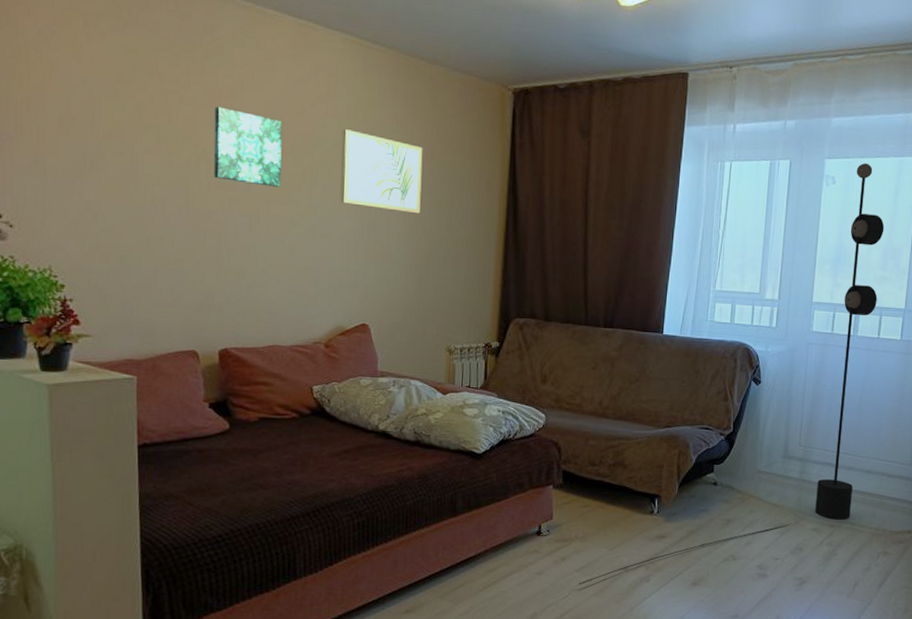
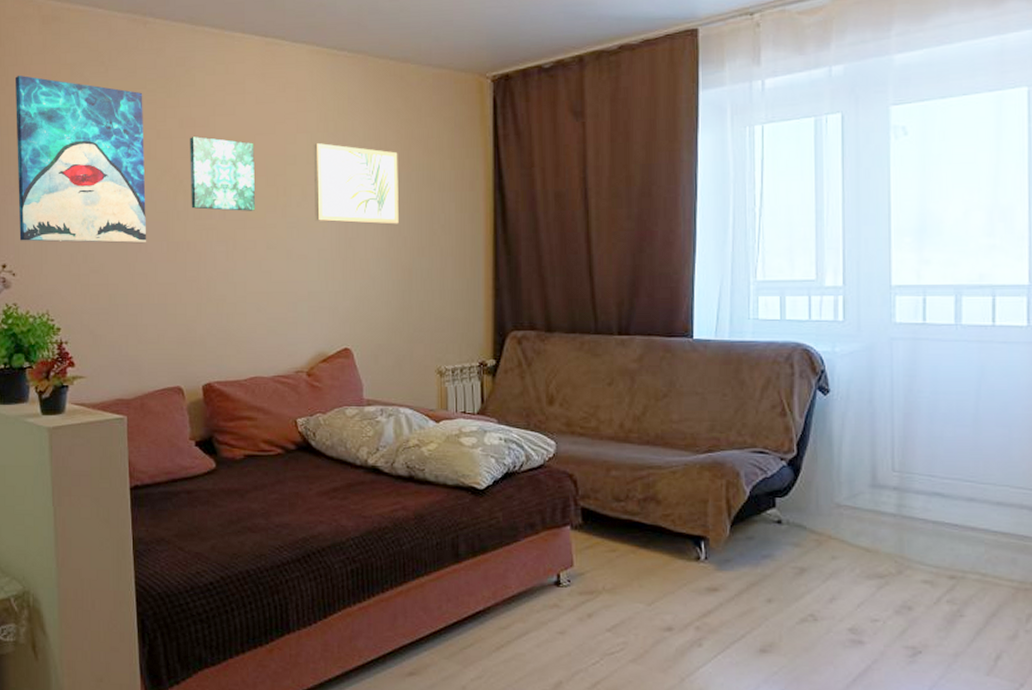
wall art: none [17,15,166,208] -> present [16,75,146,244]
floor lamp: present [578,163,885,585] -> none [611,105,986,649]

